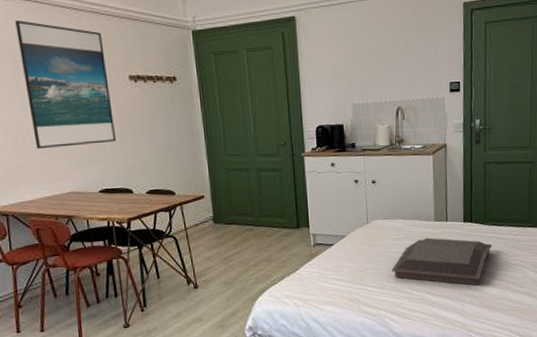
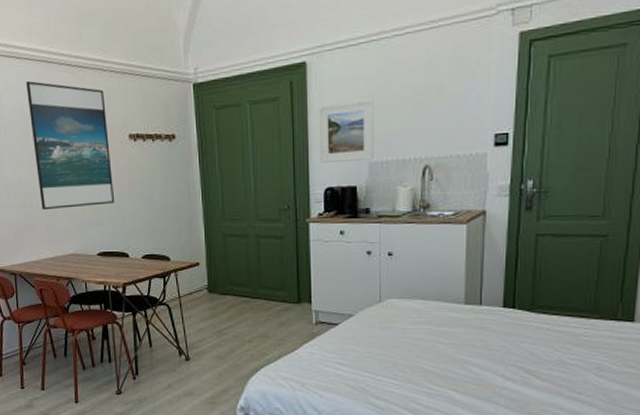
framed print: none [308,51,357,104] -> present [319,99,374,163]
serving tray: present [392,237,493,286] -> none [407,323,541,386]

